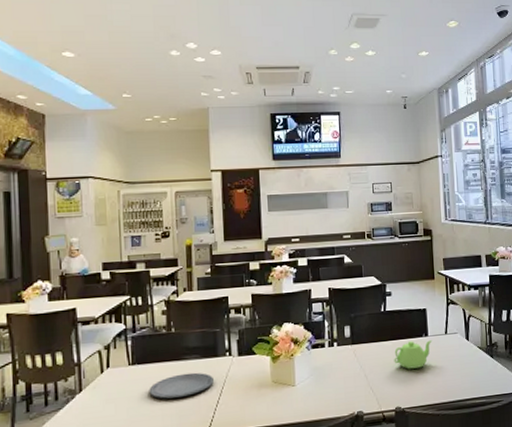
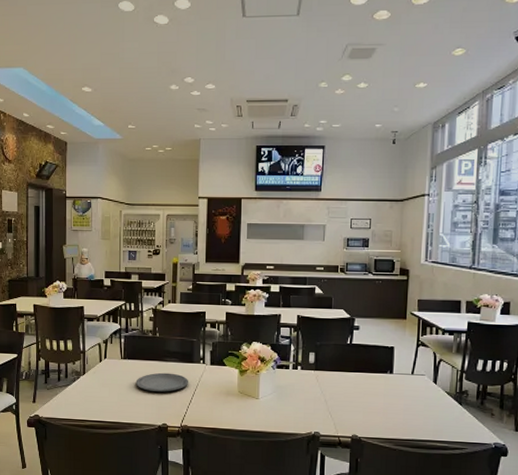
teapot: present [394,340,432,369] -> none [355,376,397,403]

